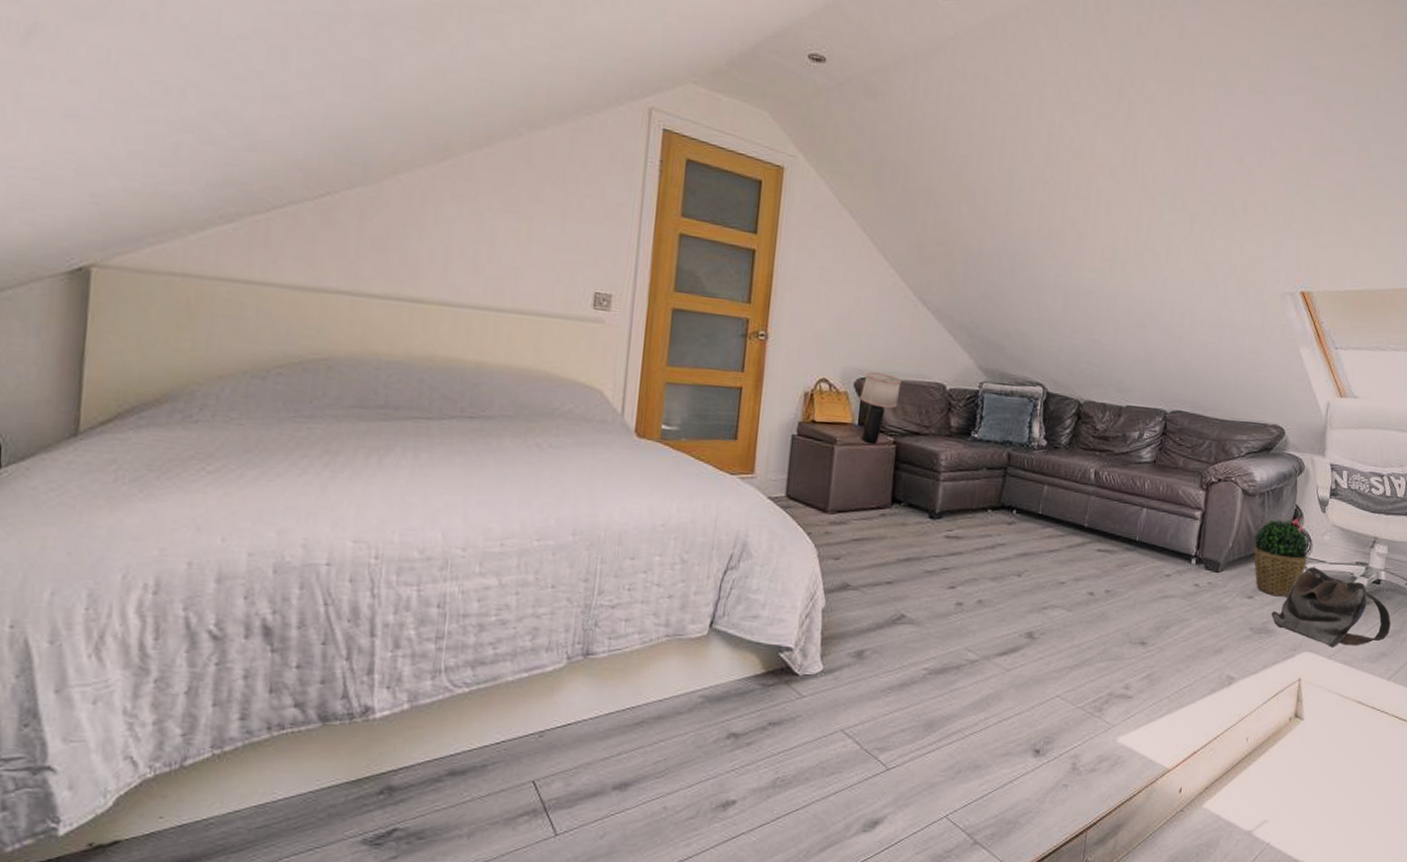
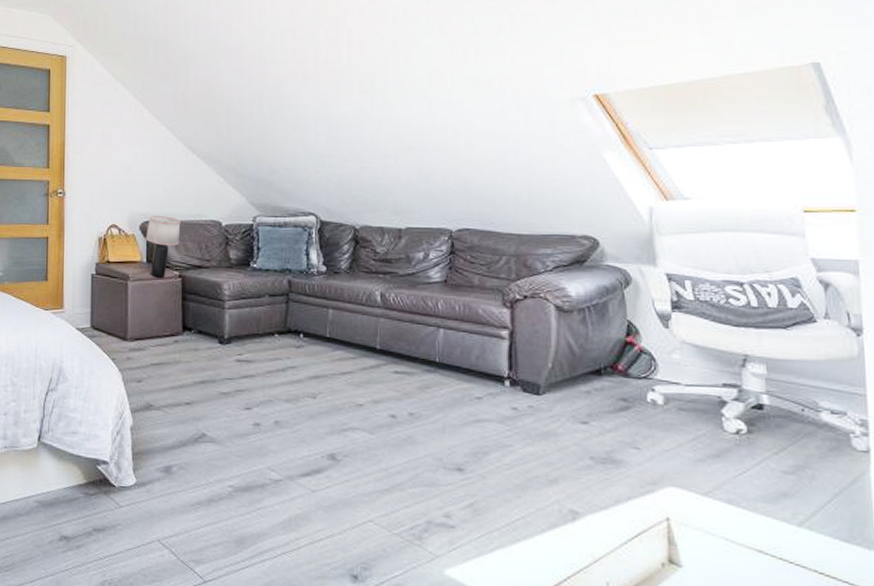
potted plant: present [1253,520,1308,597] -> none [578,337,653,423]
backpack: present [1271,567,1391,648] -> none [616,389,789,483]

